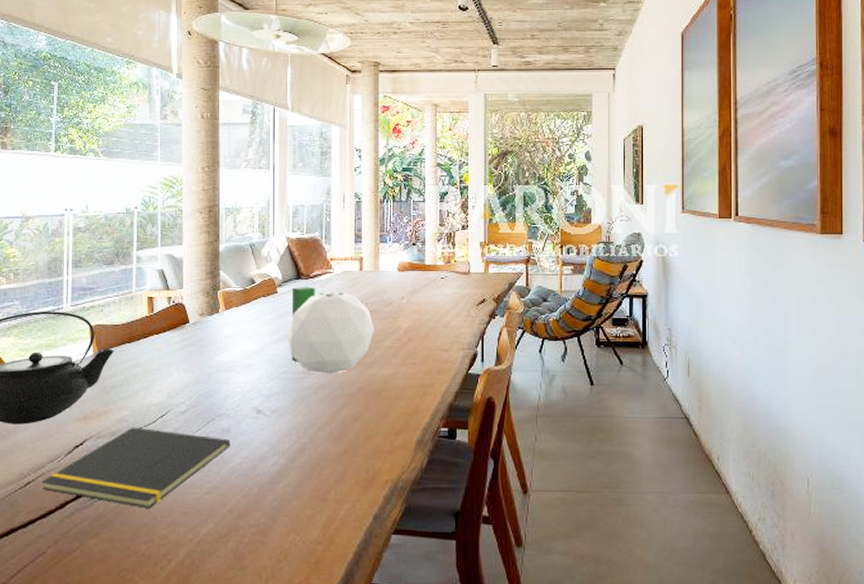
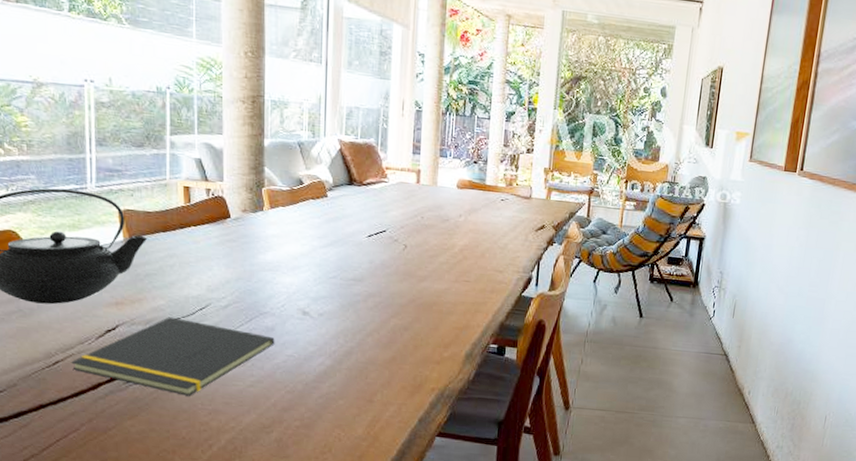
plant pot: present [286,286,374,374] -> none [336,193,429,284]

